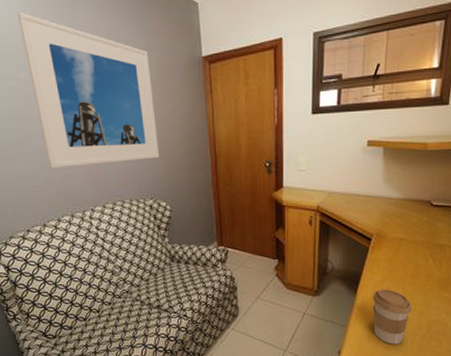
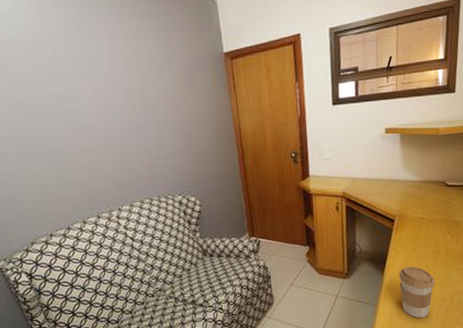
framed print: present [17,12,160,169] -> none [28,11,186,170]

